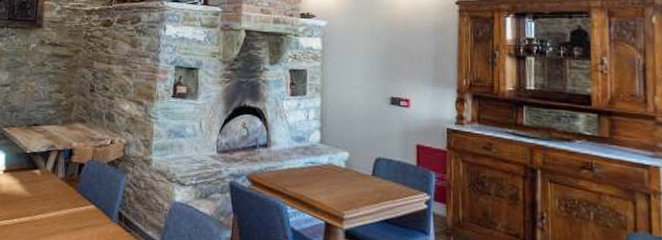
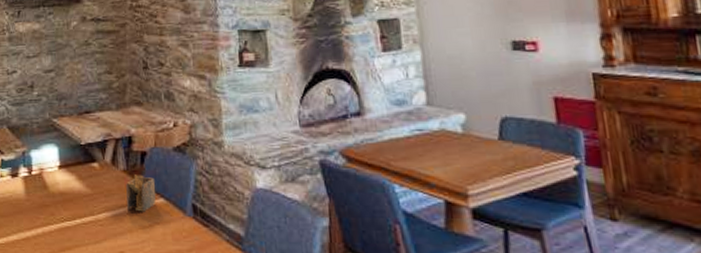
napkin holder: none [60,183,89,216] -> present [126,175,156,212]

